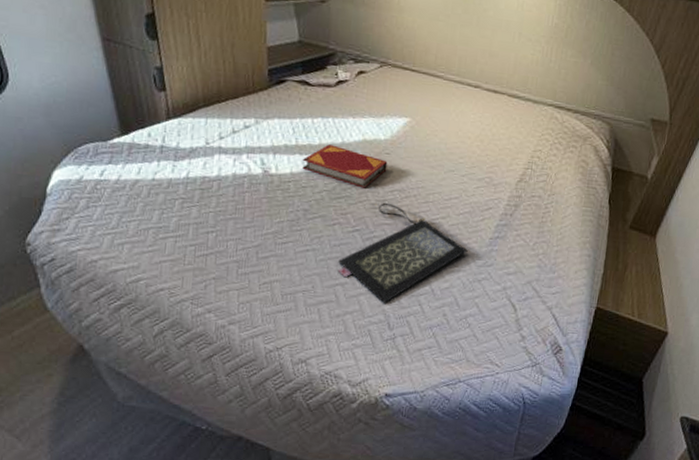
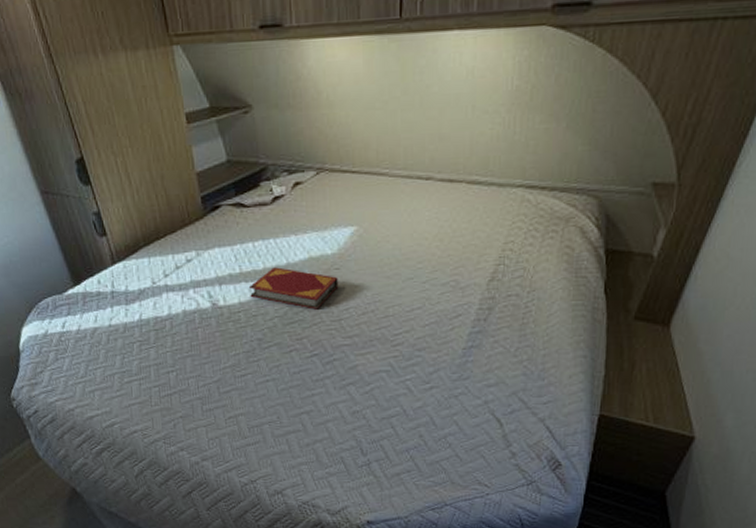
clutch bag: present [337,202,468,303] -> none [300,322,439,428]

